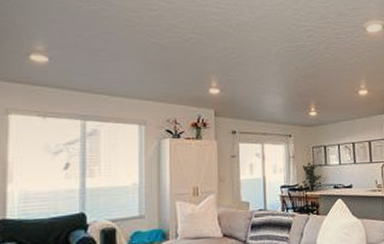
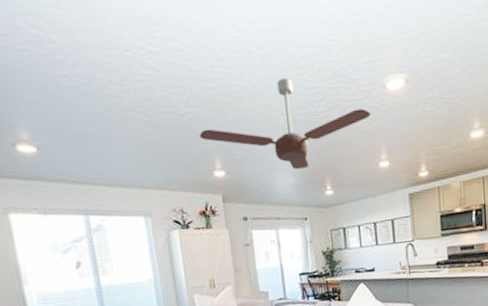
ceiling fan: none [200,16,352,92] -> present [199,77,371,170]

